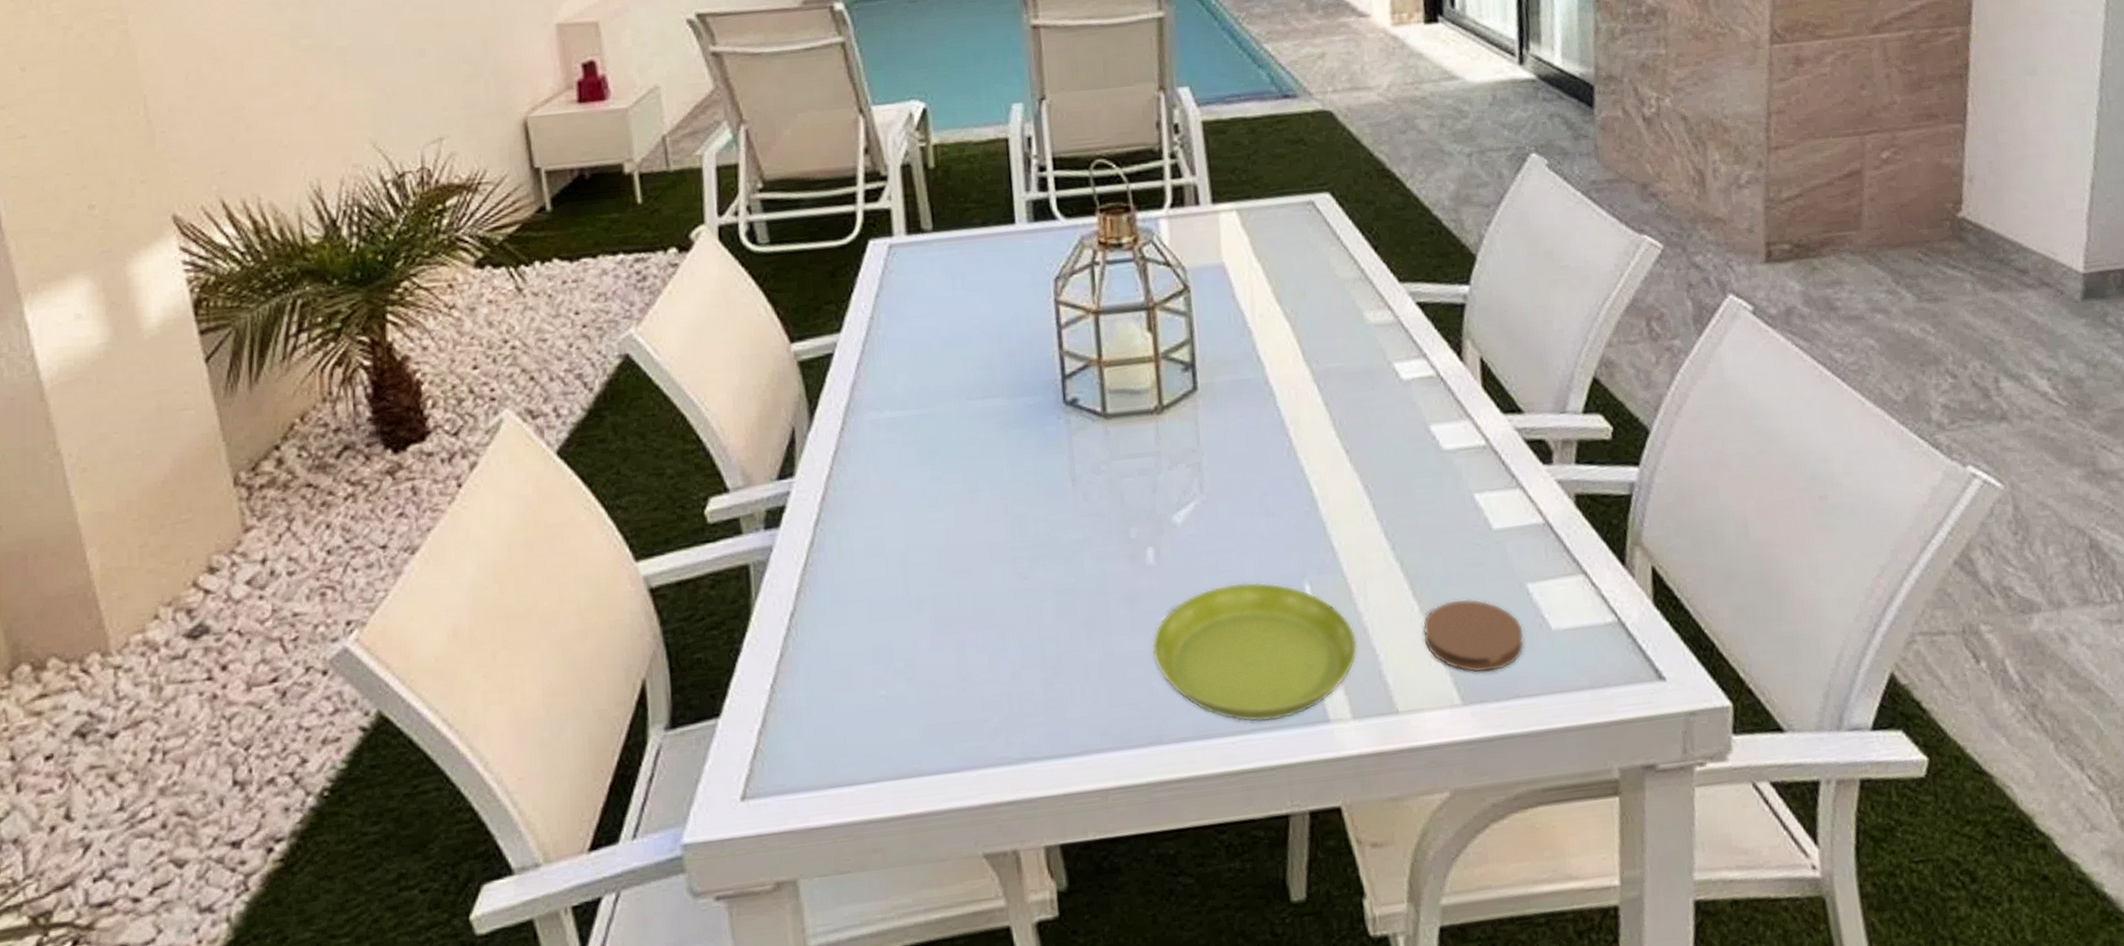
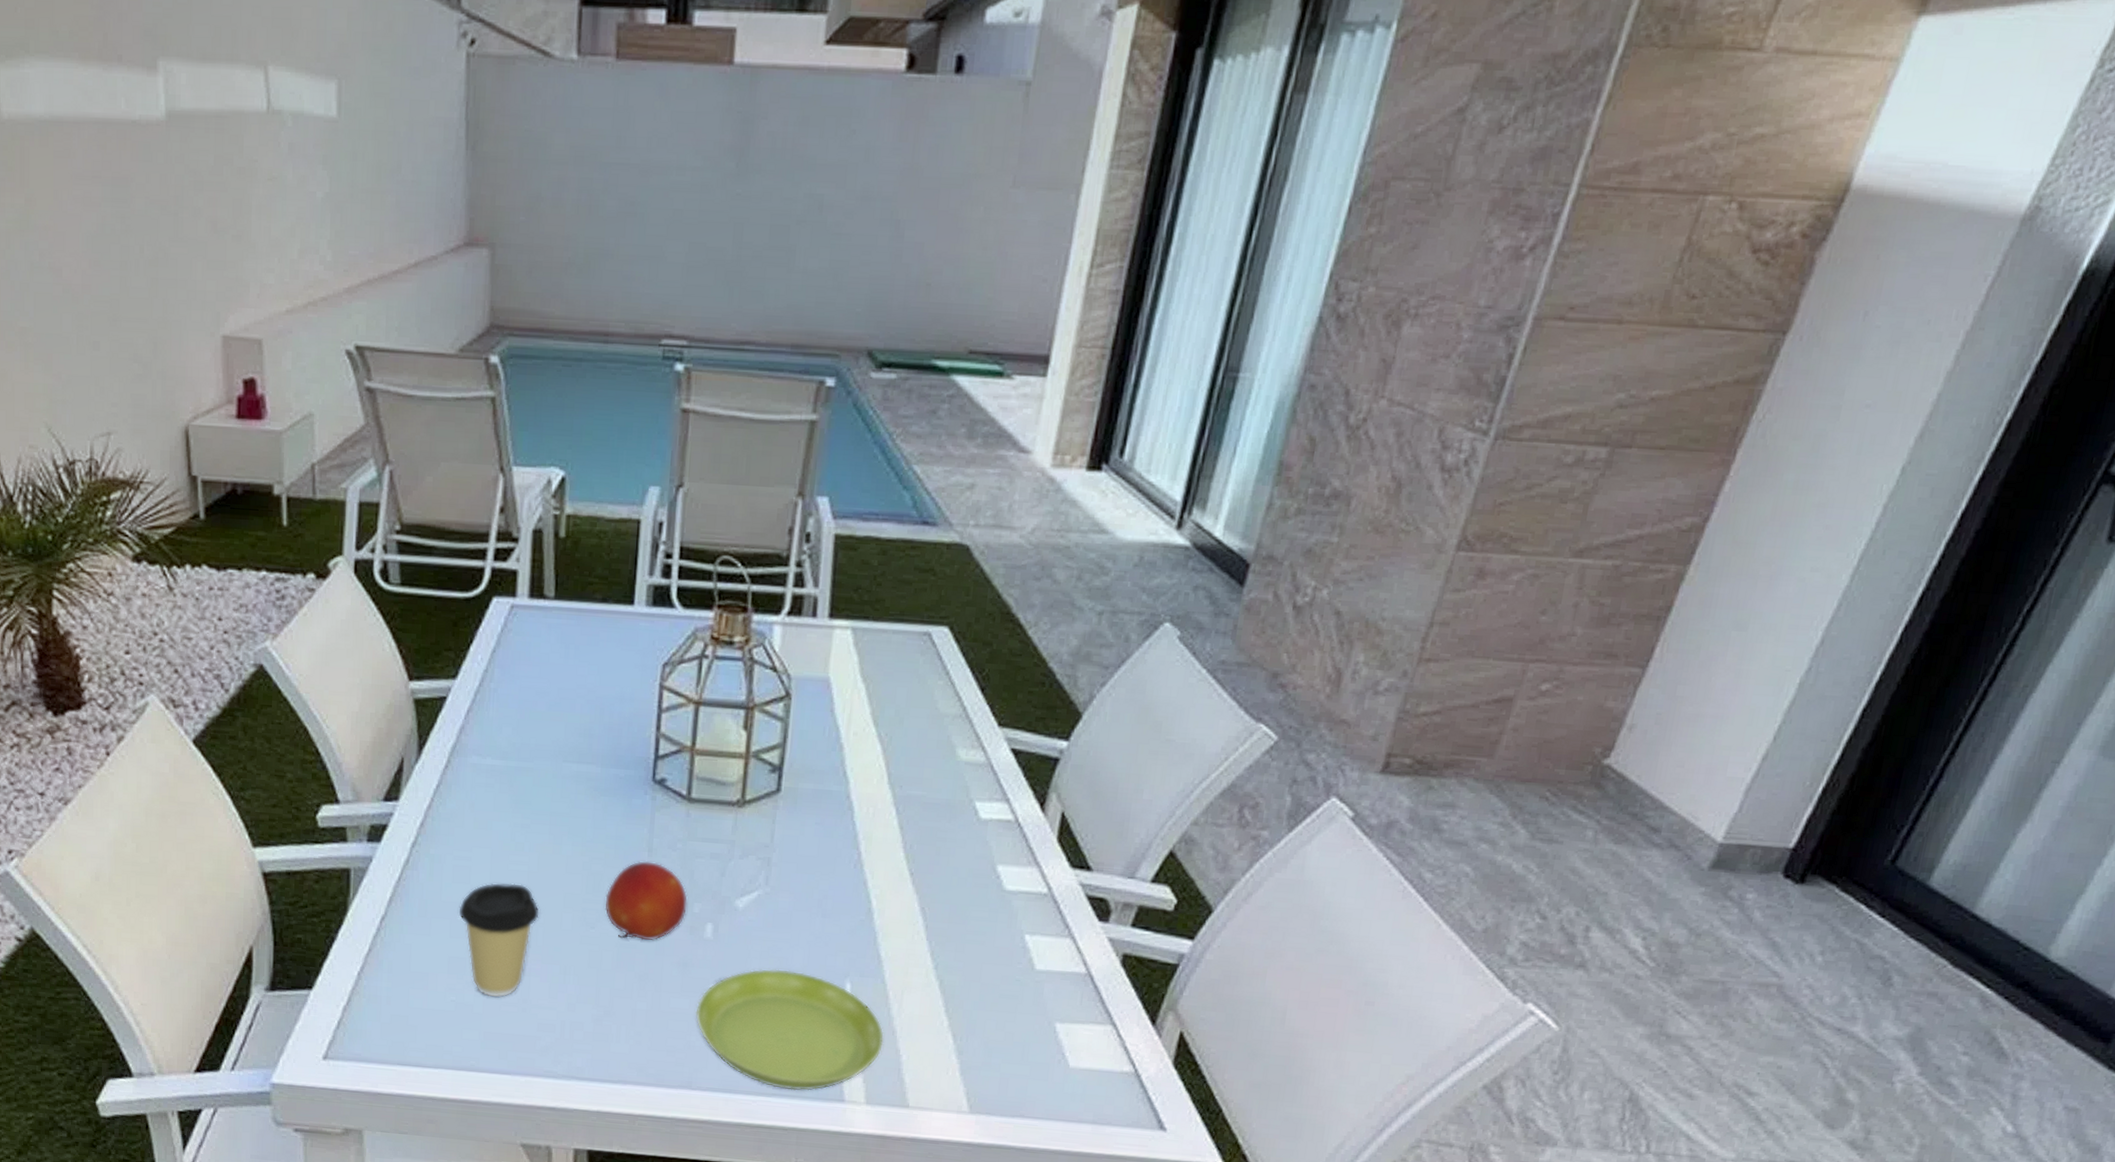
coffee cup: none [876,544,966,683] -> present [458,883,540,998]
fruit: none [1034,491,1124,583] -> present [604,861,688,941]
coaster: present [1423,599,1524,673] -> none [946,1023,1042,1090]

